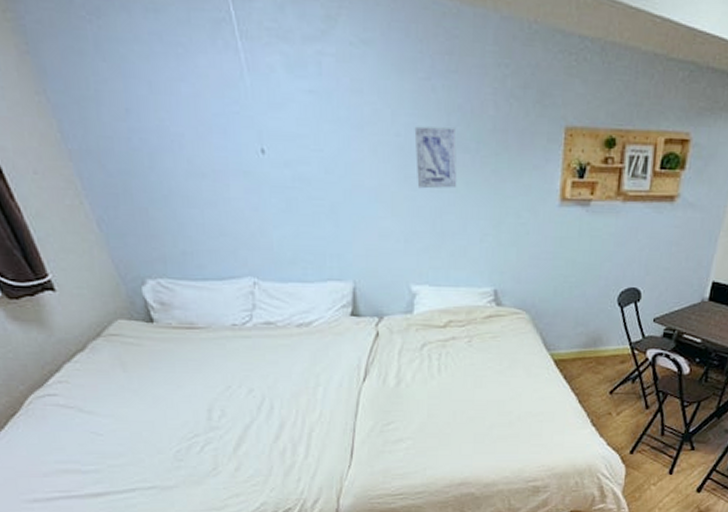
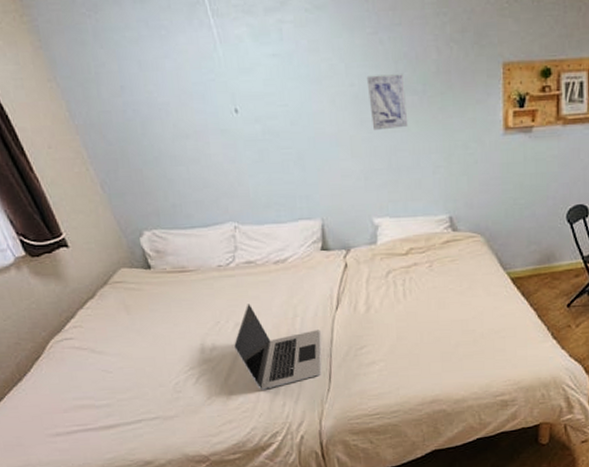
laptop: none [245,369,344,463] -> present [233,304,321,390]

